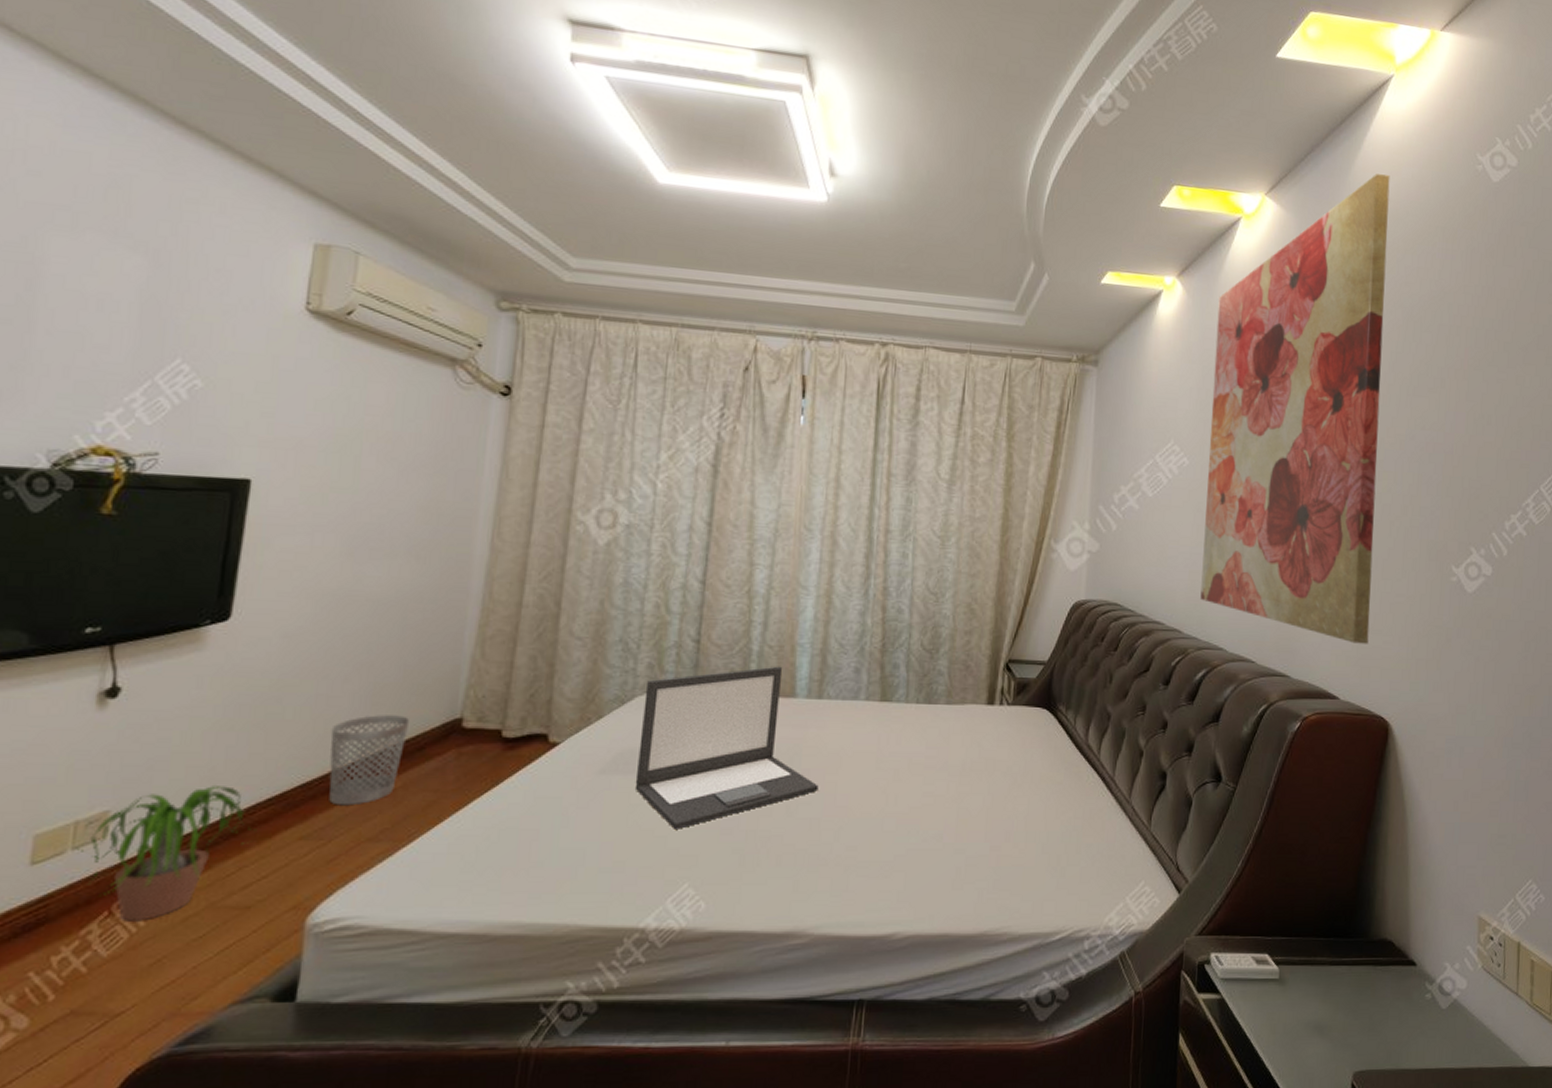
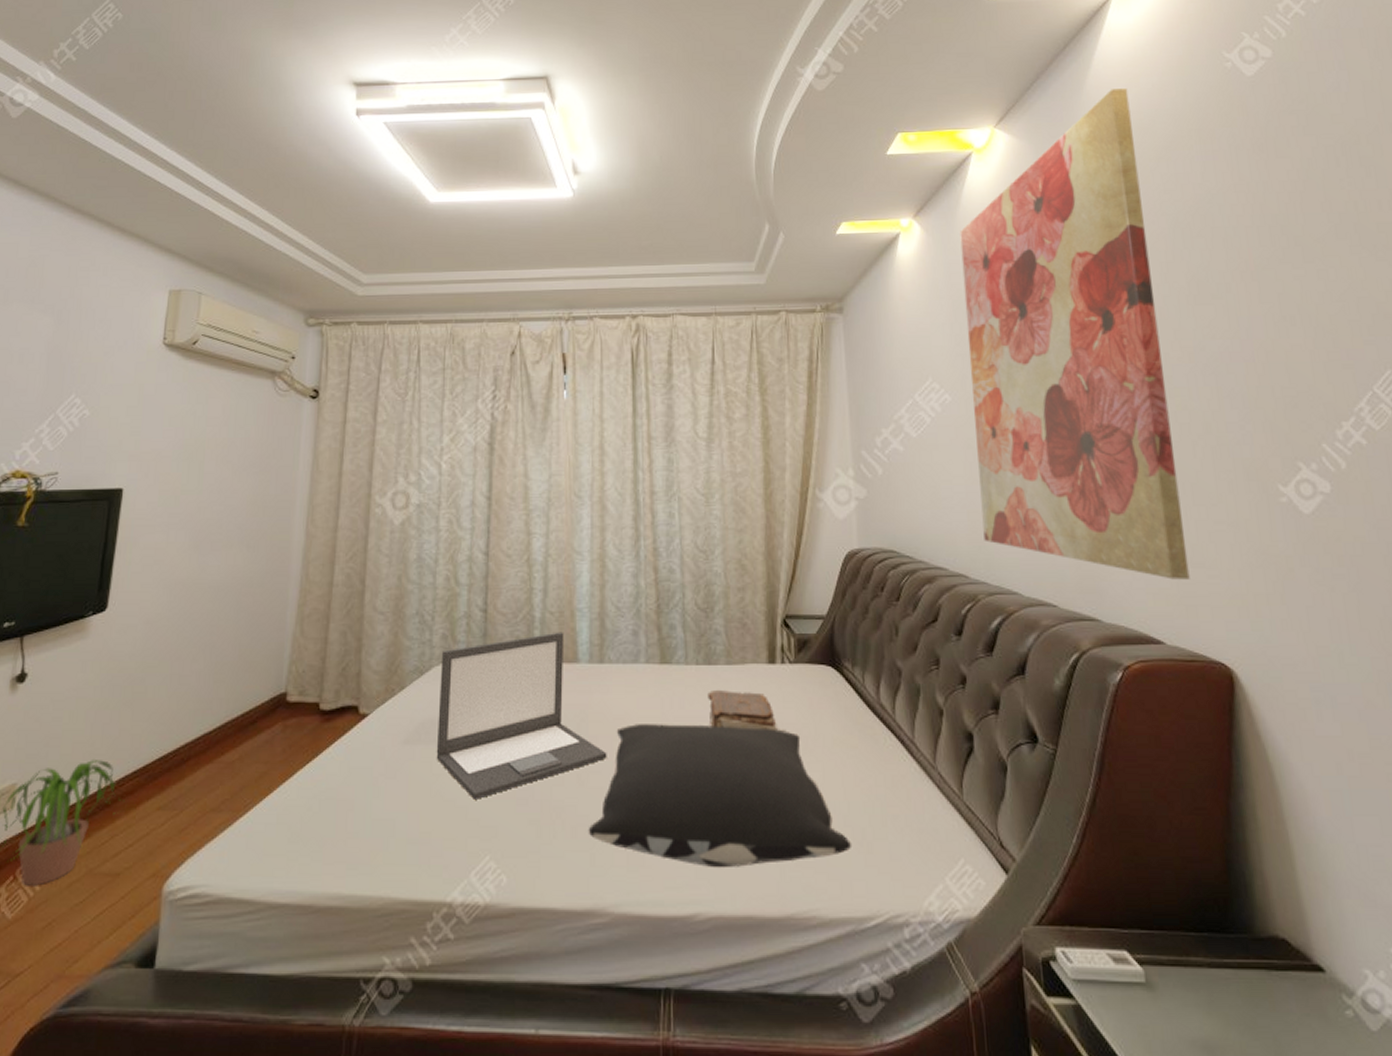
wastebasket: present [329,715,410,806] -> none [181,691,245,778]
pillow: none [793,758,1046,892] -> present [588,724,851,868]
book: none [924,728,990,767] -> present [707,690,777,730]

